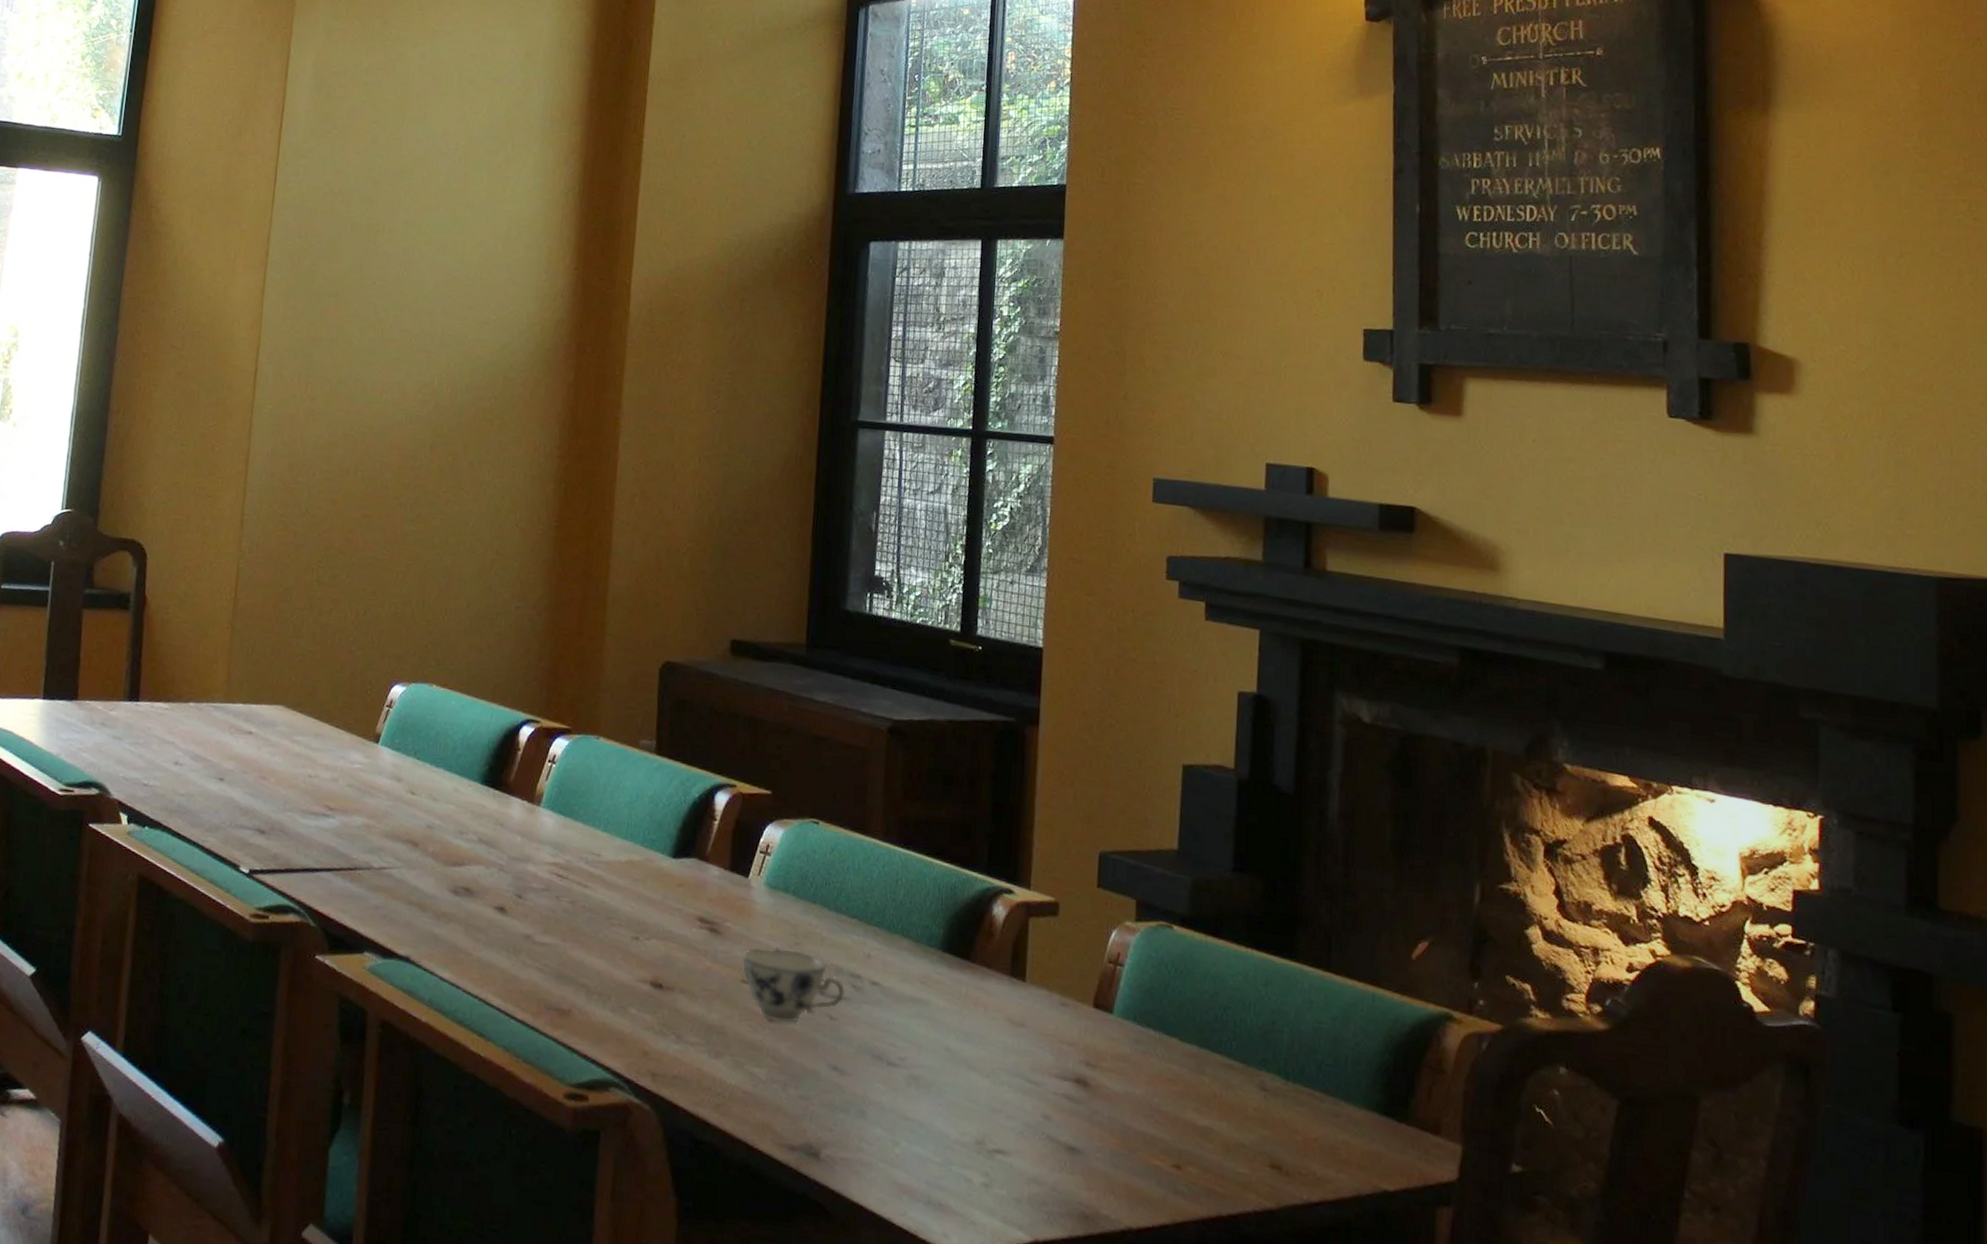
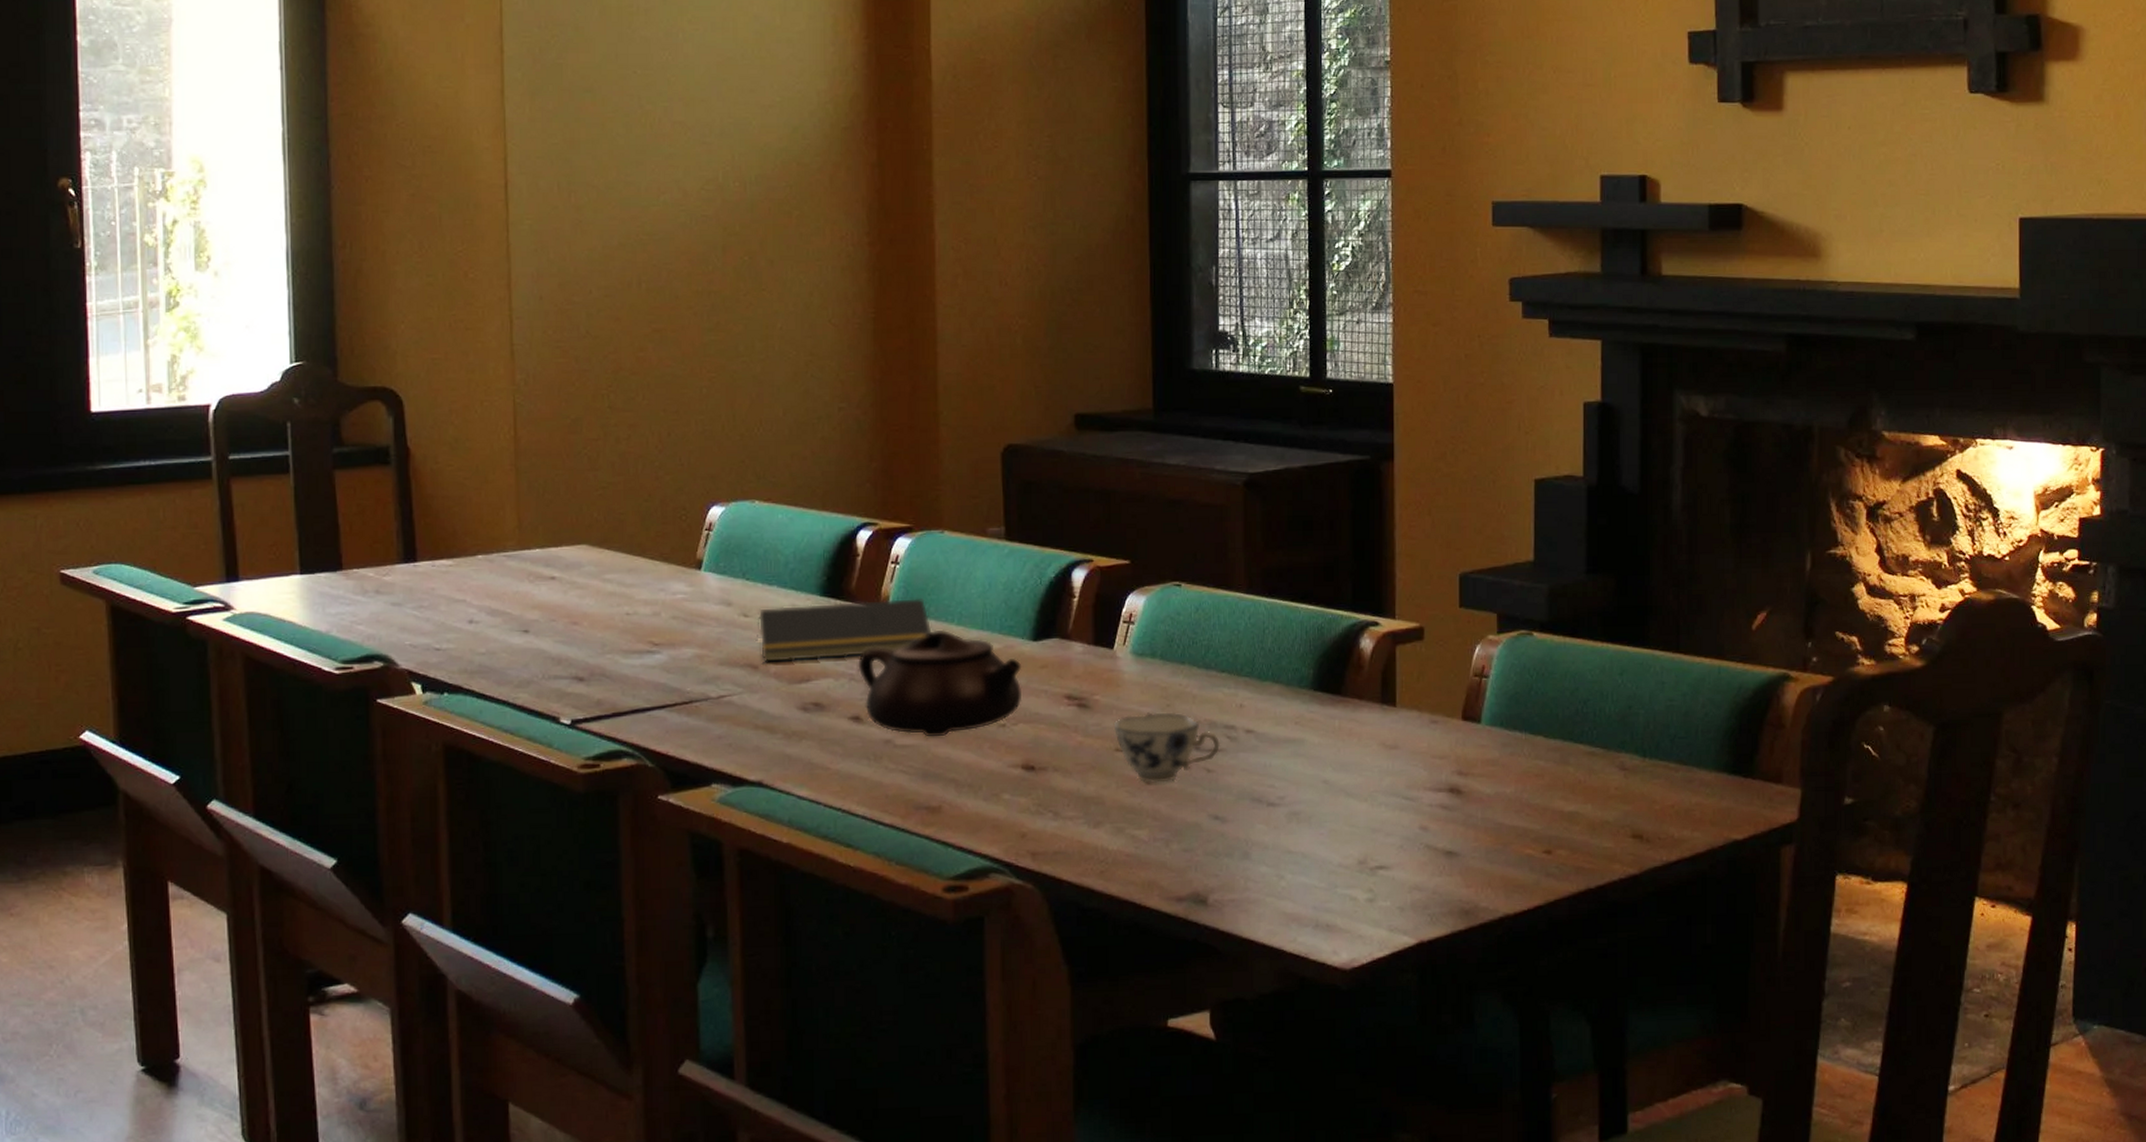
notepad: none [418,787,580,849] -> present [755,597,932,663]
teapot: none [507,832,660,941] -> present [858,629,1023,737]

